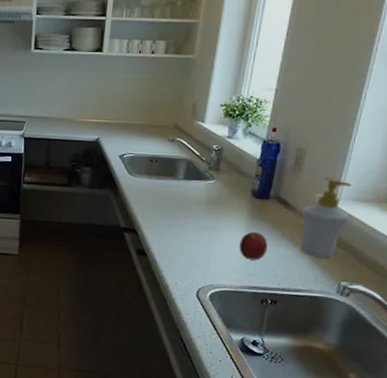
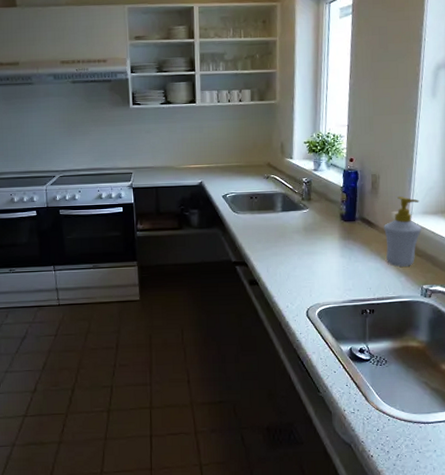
fruit: present [239,231,268,260] -> none [336,250,361,276]

